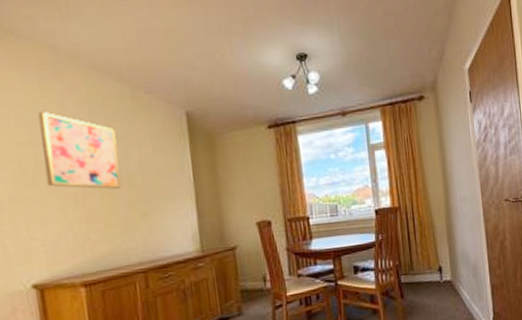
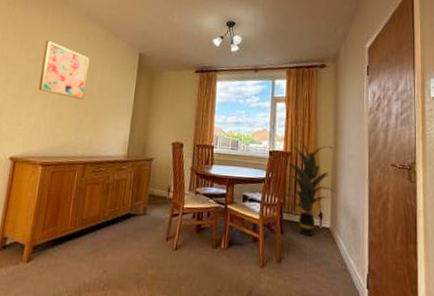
indoor plant: none [395,190,451,295] -> present [282,139,335,236]

